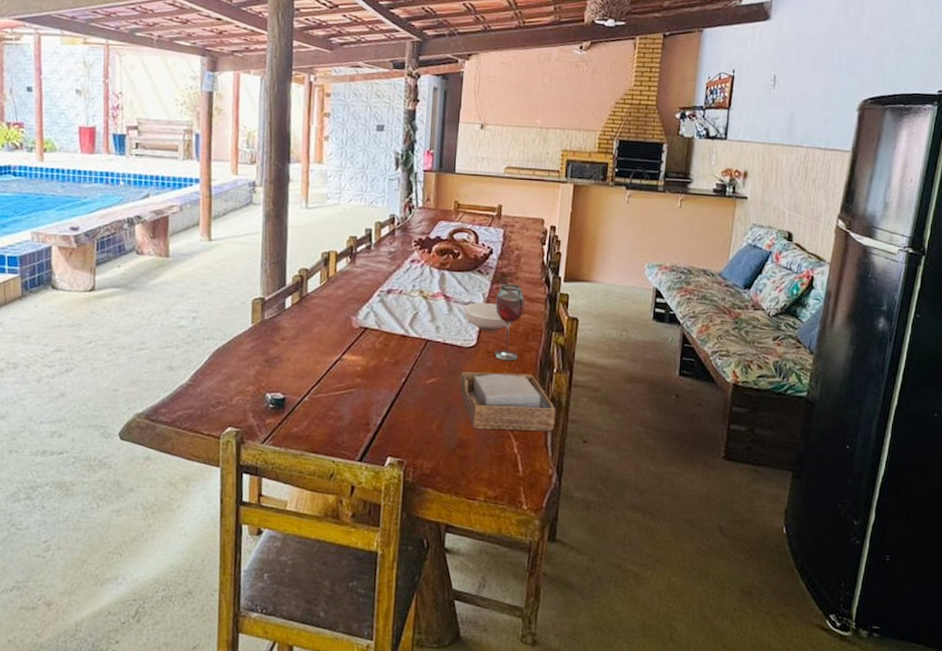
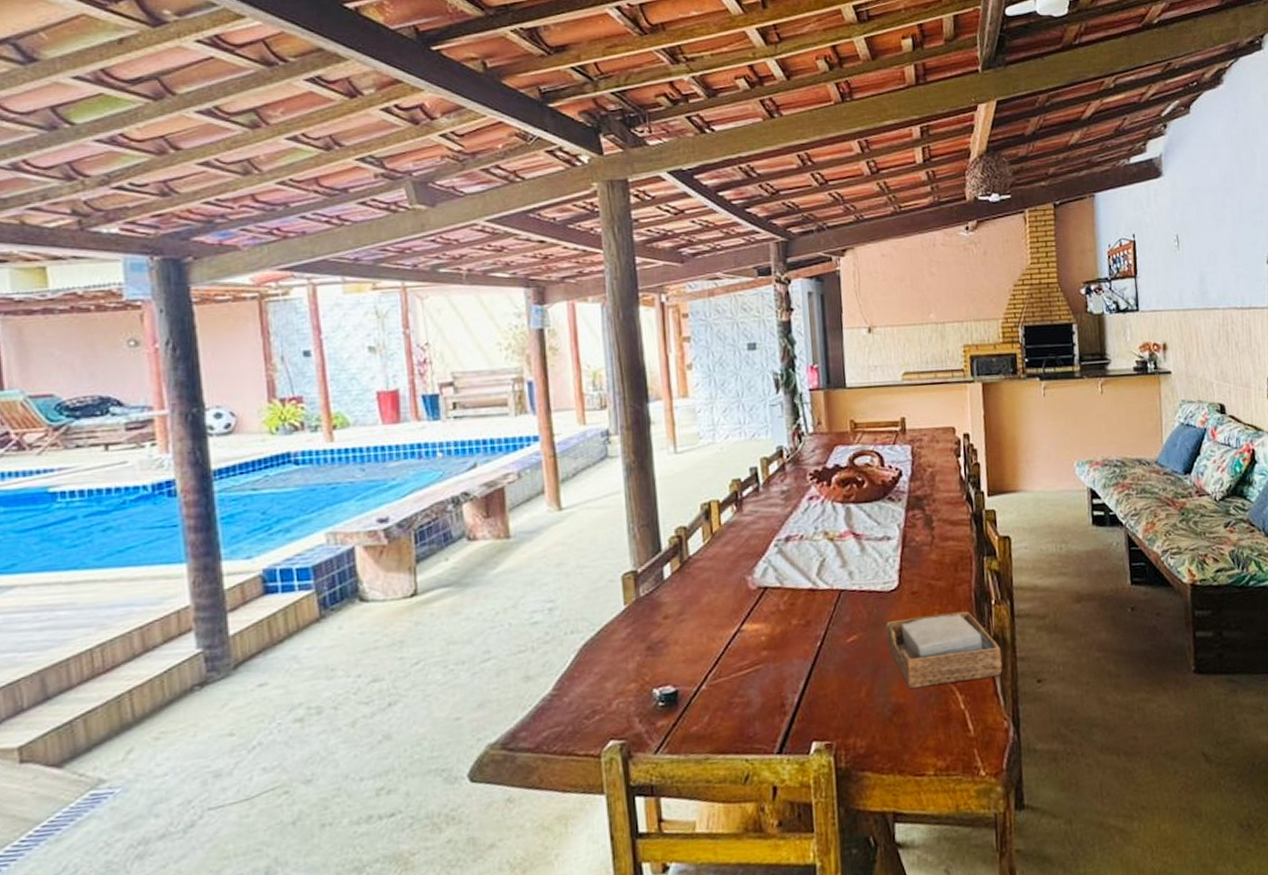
bowl: present [463,303,508,332] -> none [878,534,931,569]
wineglass: present [494,283,525,361] -> none [914,507,949,600]

